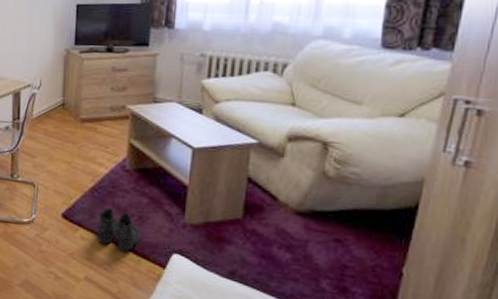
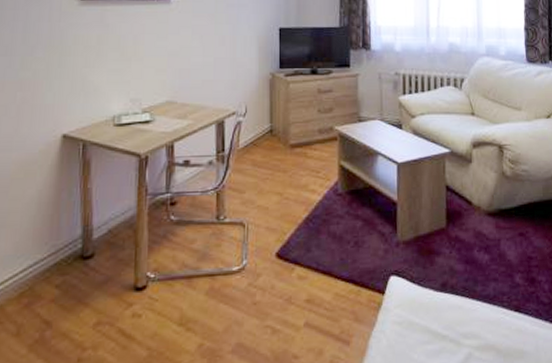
boots: present [97,207,141,251] -> none [315,237,358,283]

